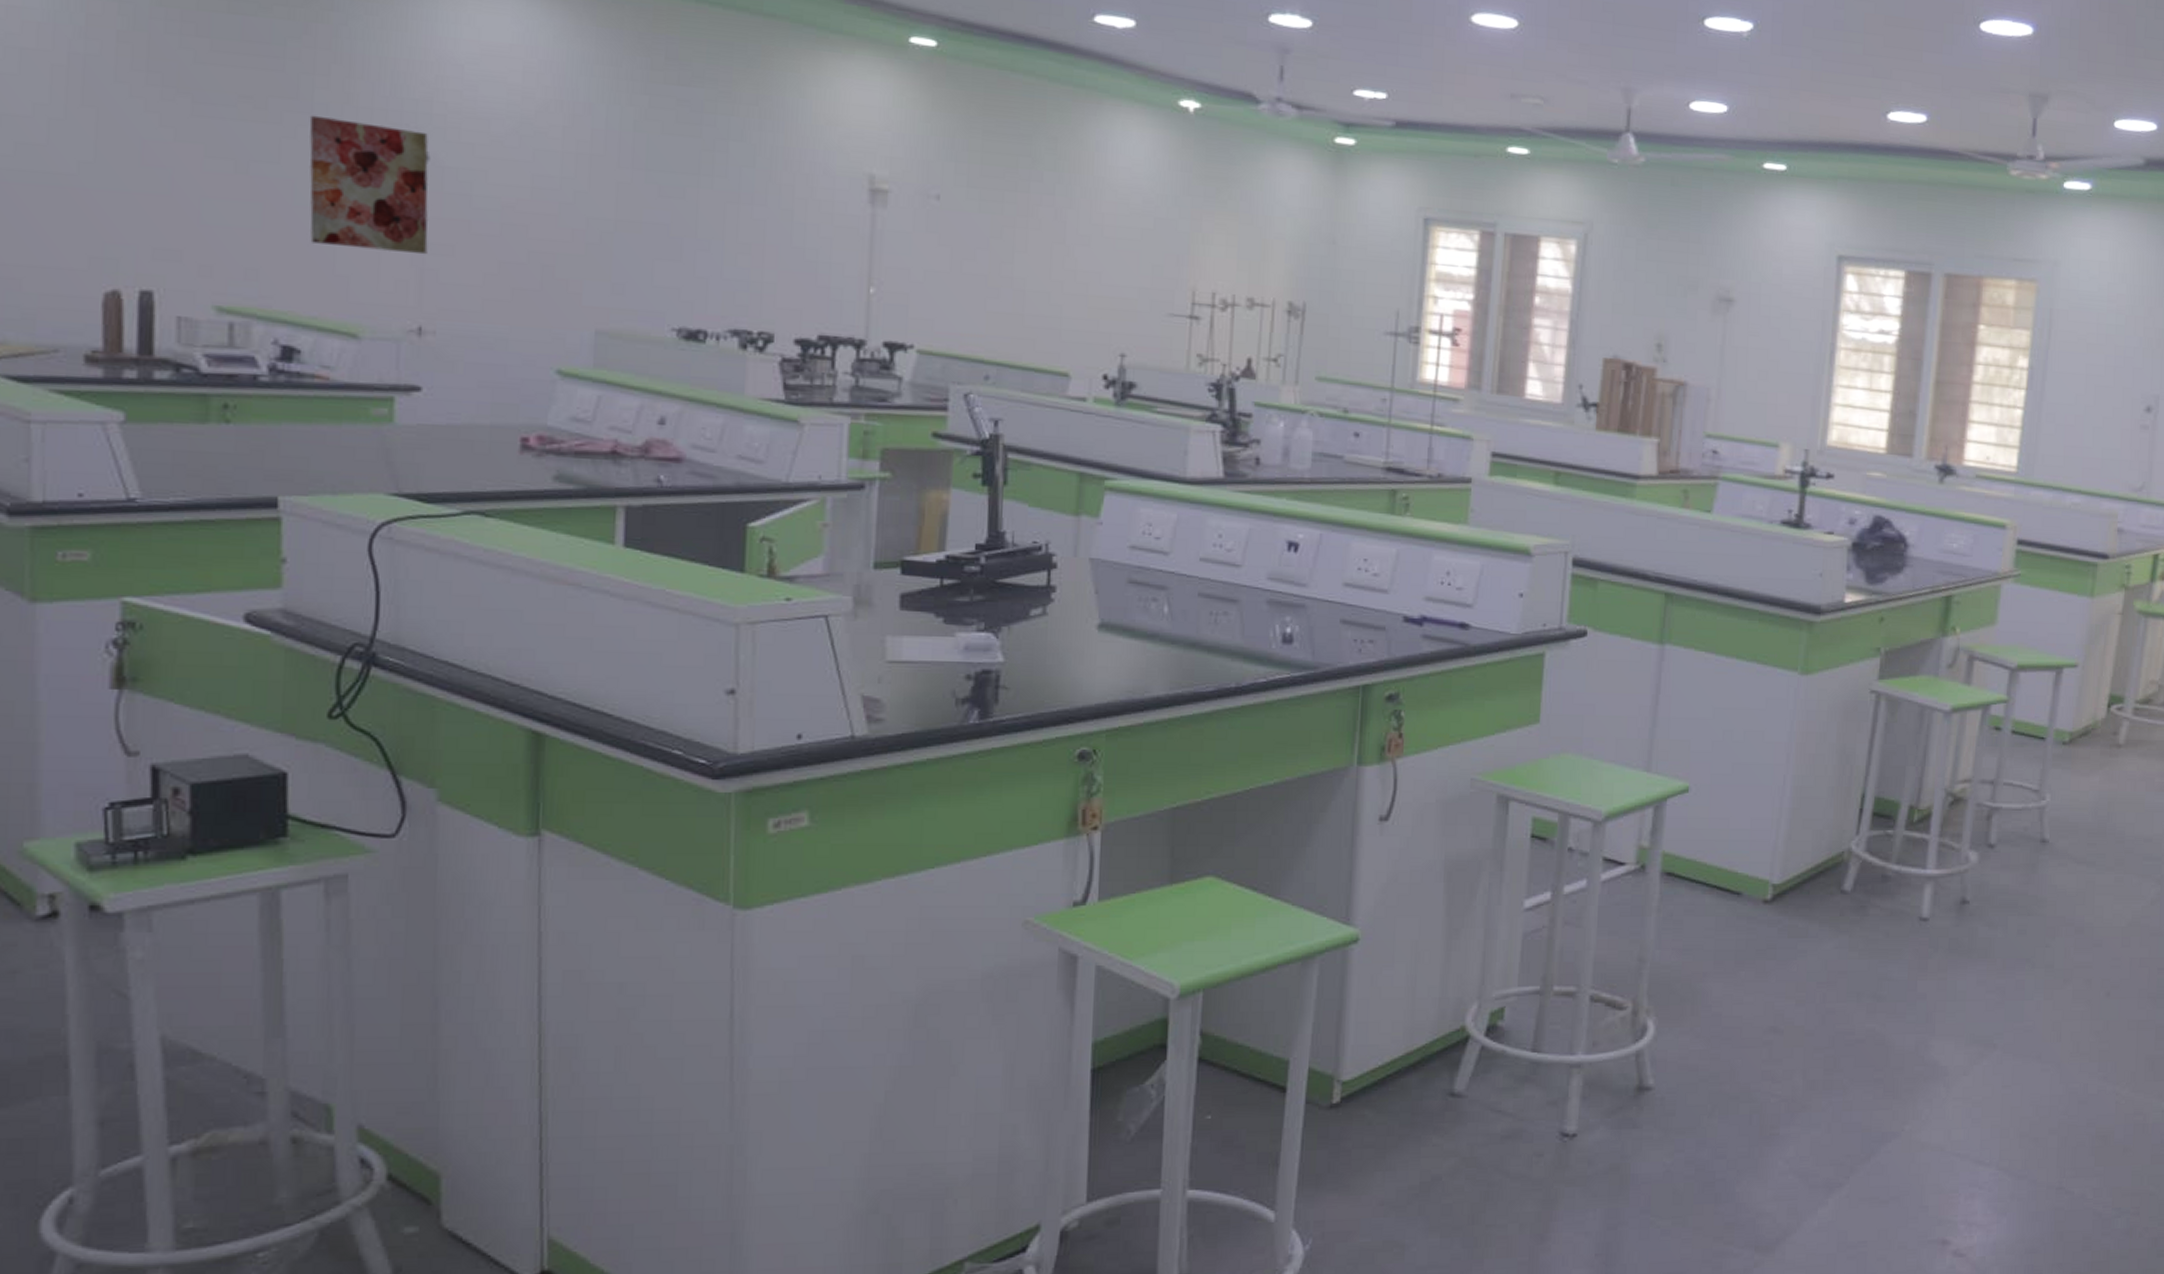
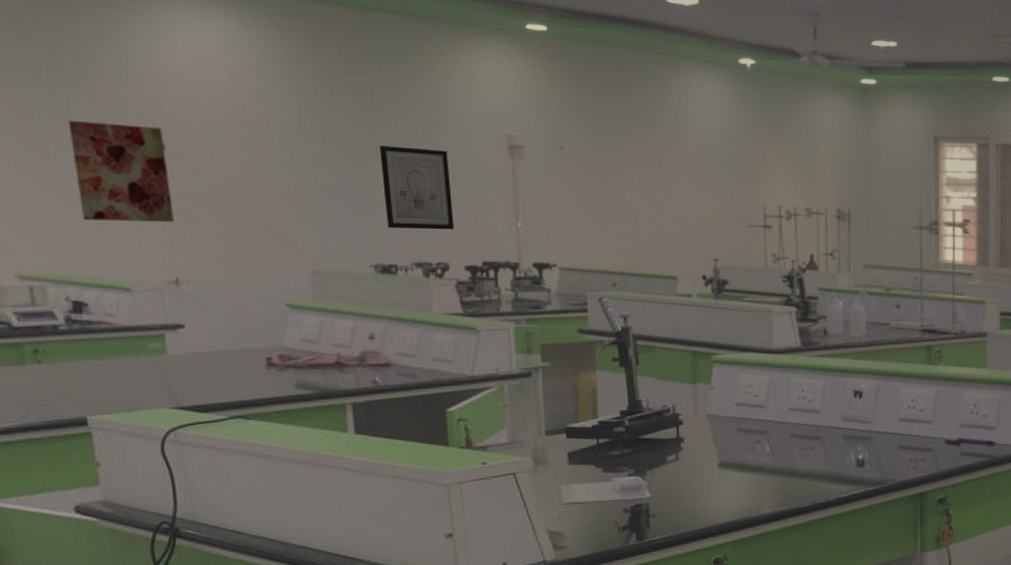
wall art: none [700,176,790,291] -> present [380,146,454,230]

